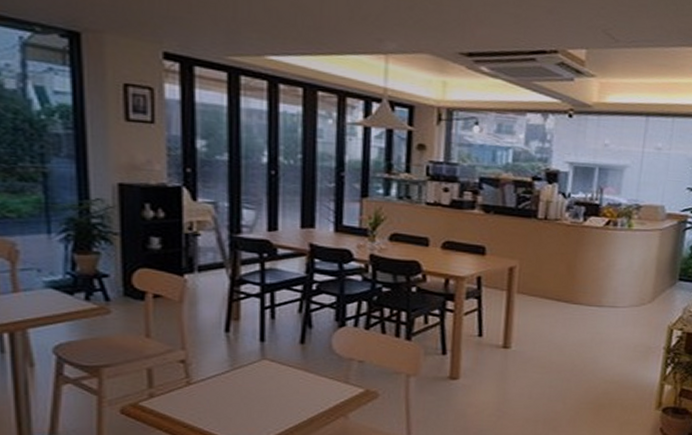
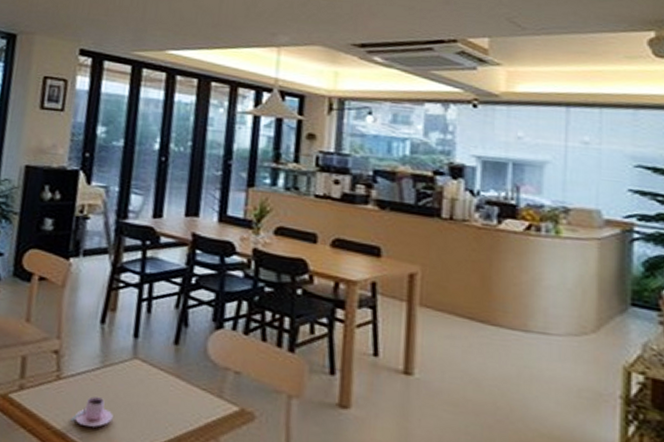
teacup: none [206,396,248,420] -> present [71,396,113,428]

